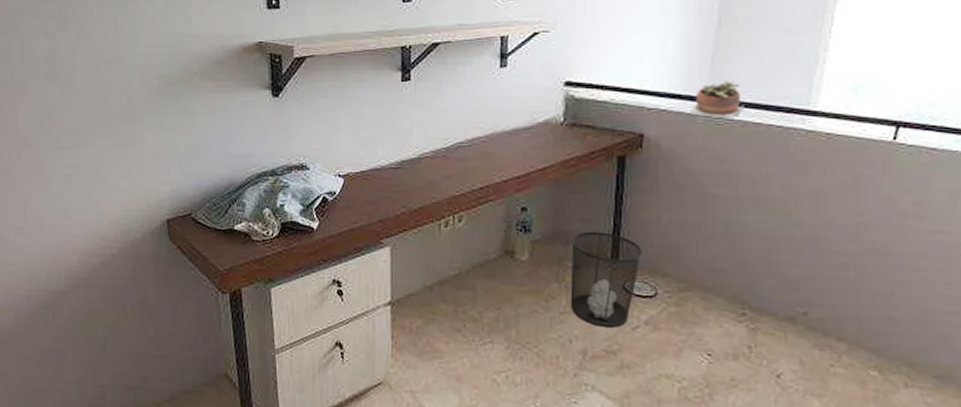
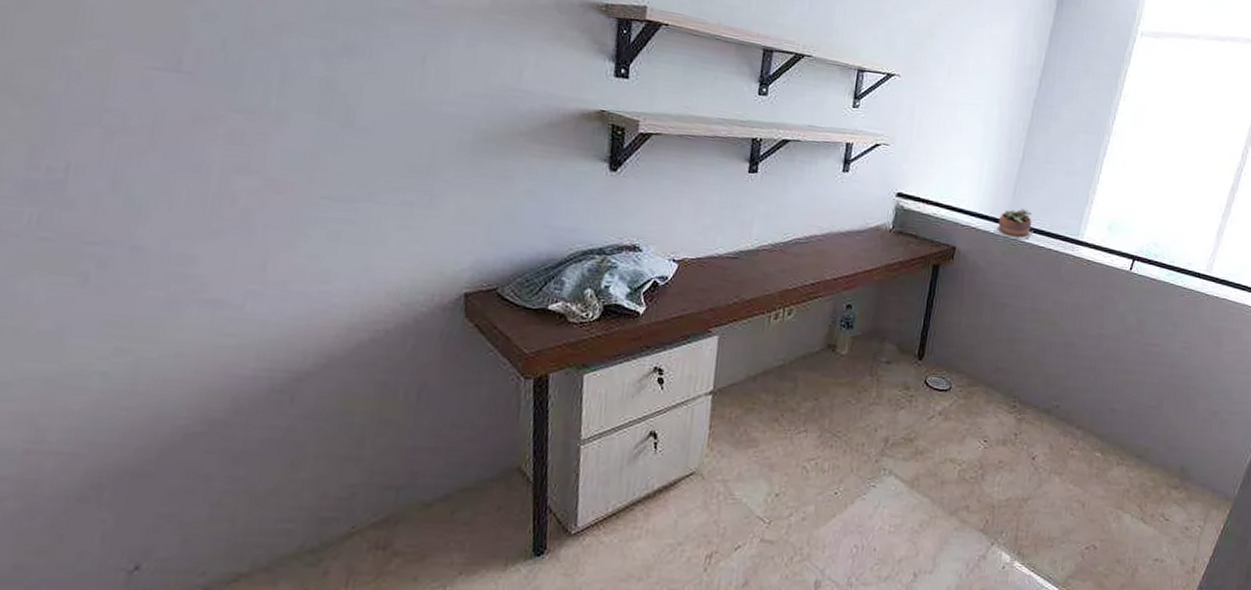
waste bin: present [570,231,643,328] -> none [879,330,944,418]

